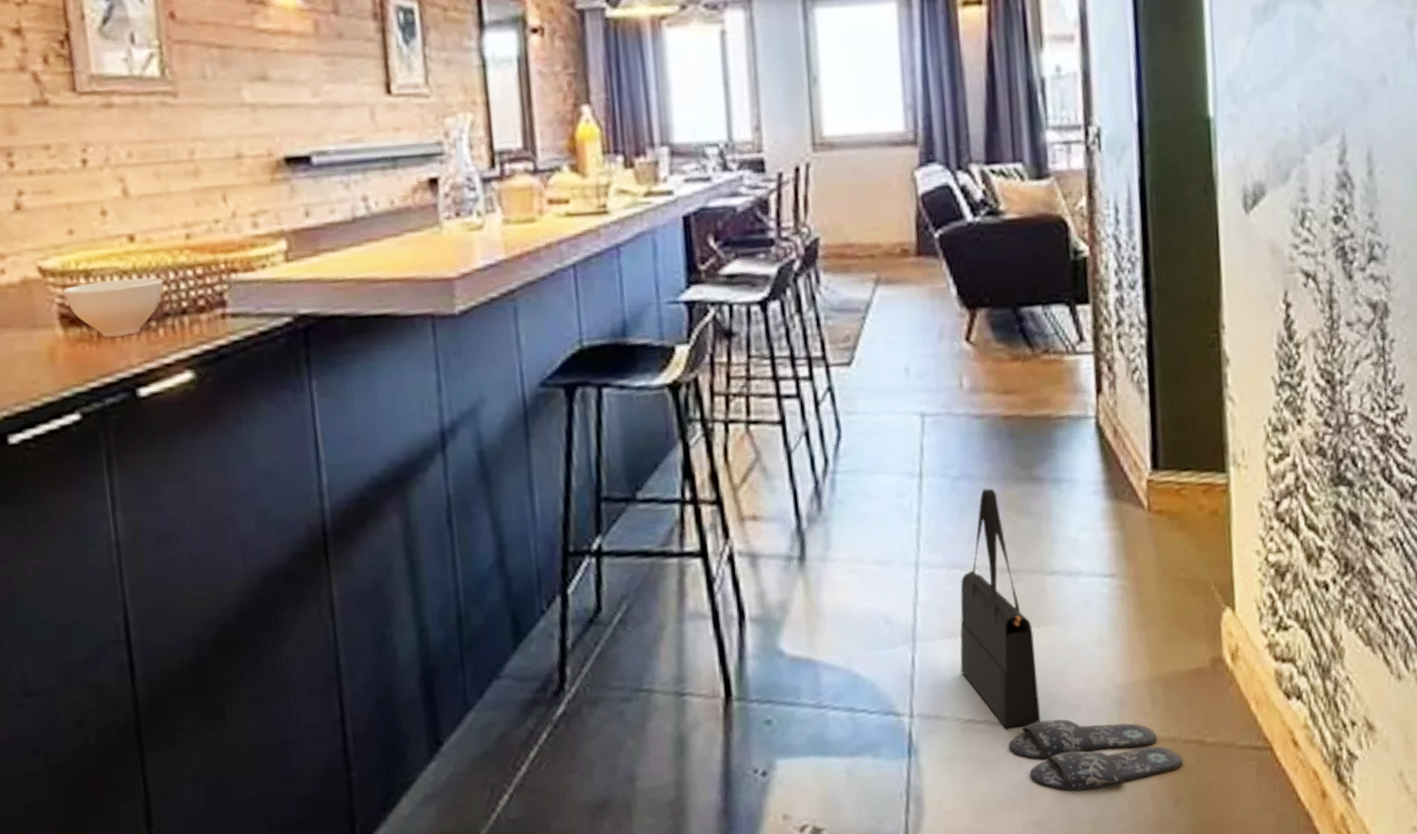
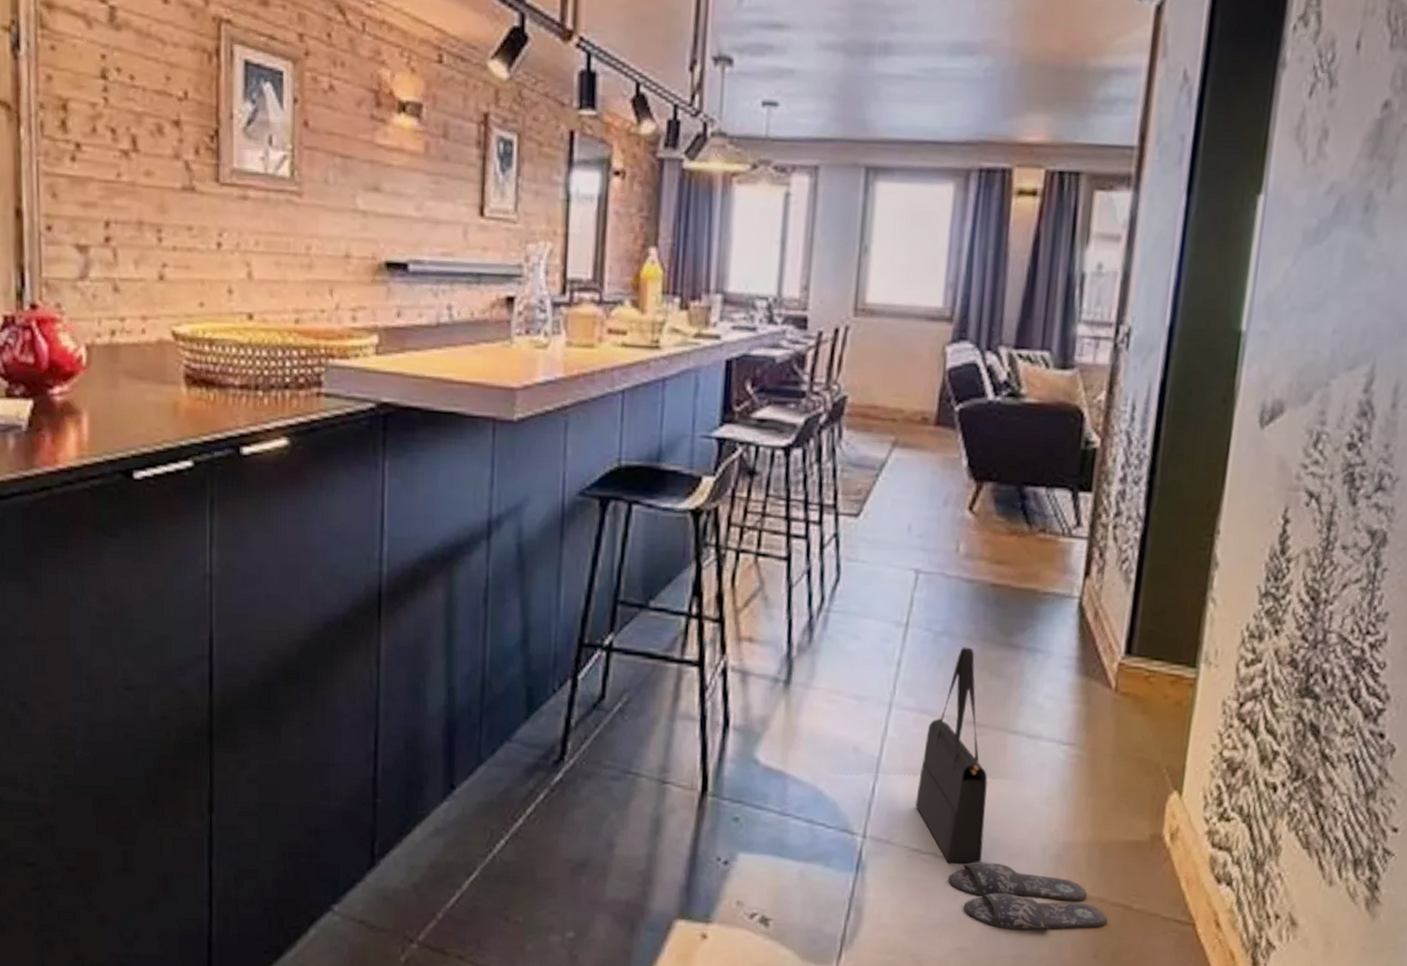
bowl: present [62,277,164,339] -> none [189,350,273,402]

